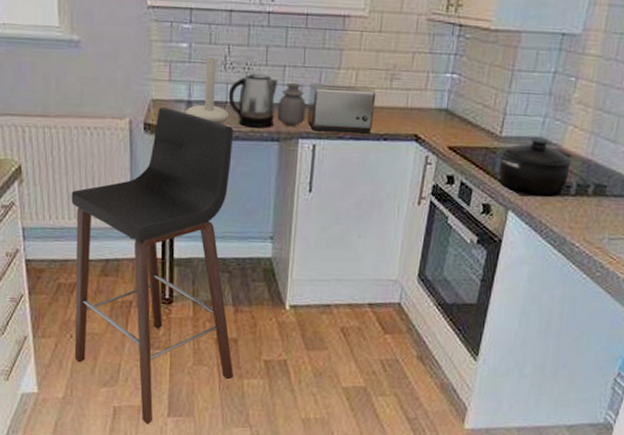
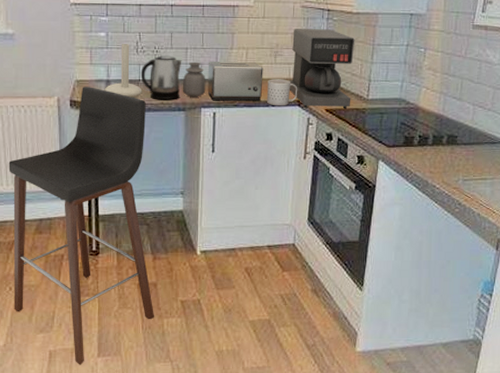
mug: none [377,107,417,141] -> present [266,79,298,106]
coffee maker: none [405,47,491,146] -> present [288,29,355,108]
saucepan: present [498,137,573,197] -> none [368,99,428,147]

